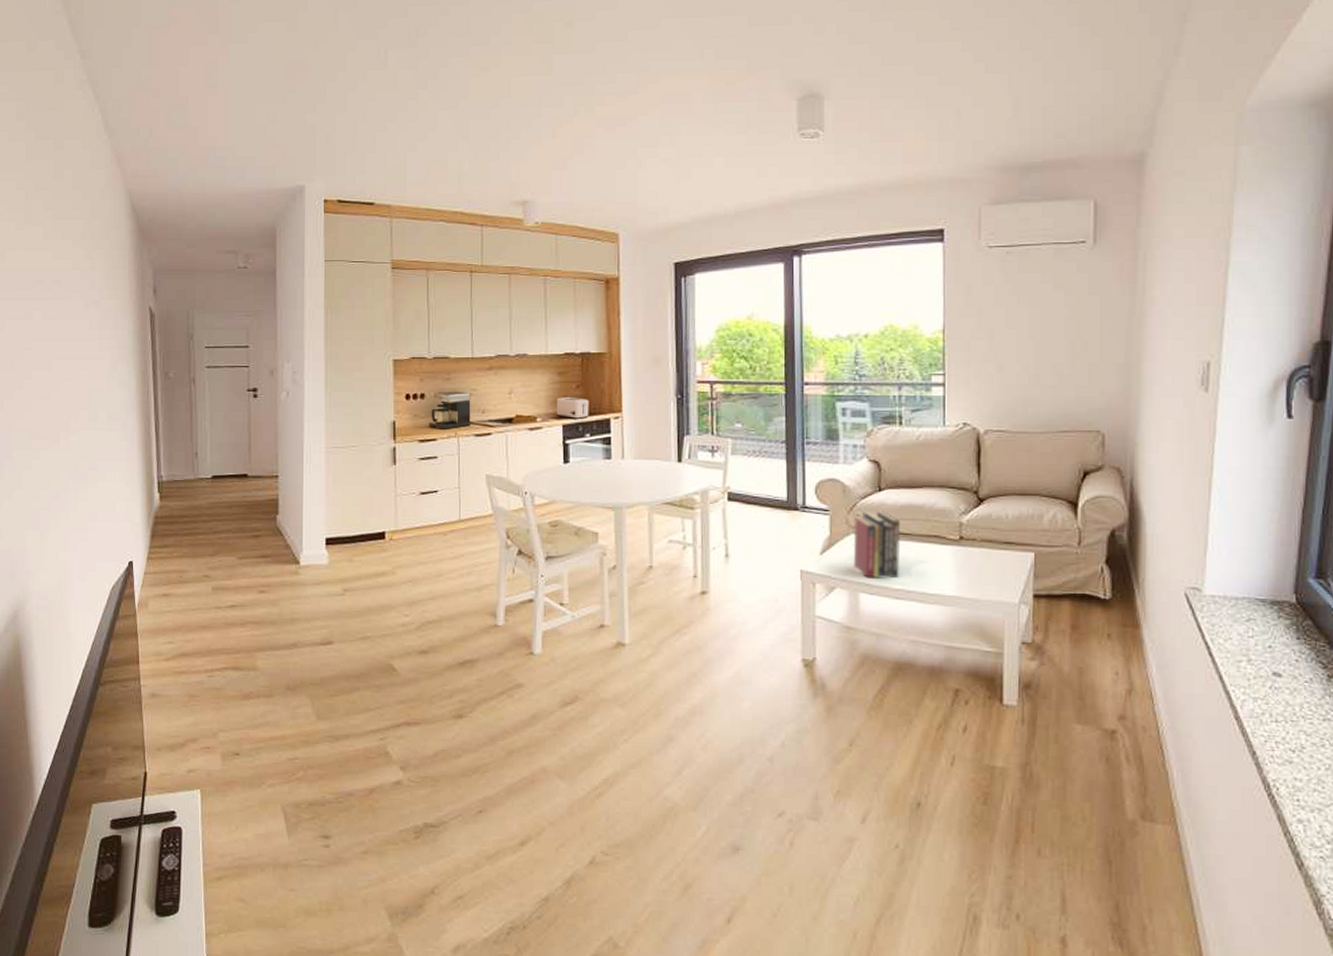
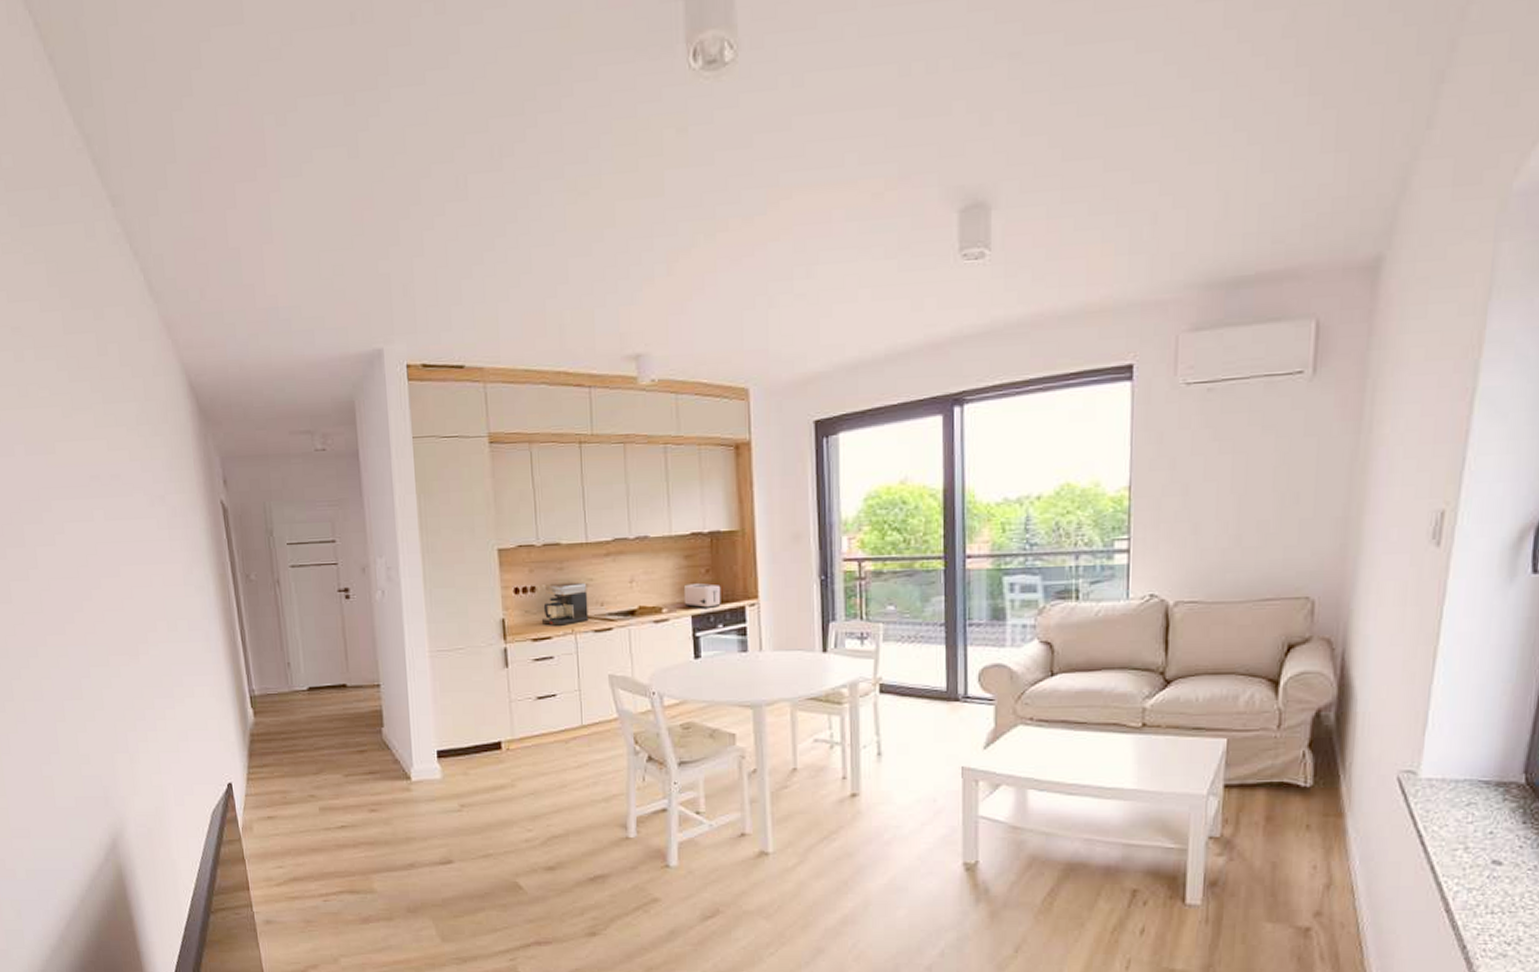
books: present [853,511,901,579] -> none [1021,698,1075,773]

